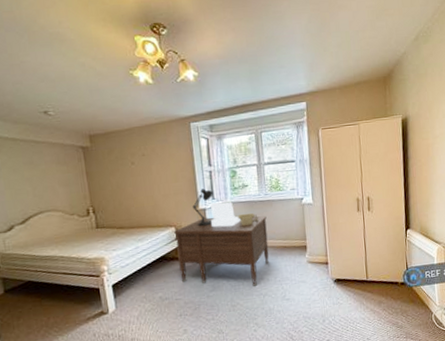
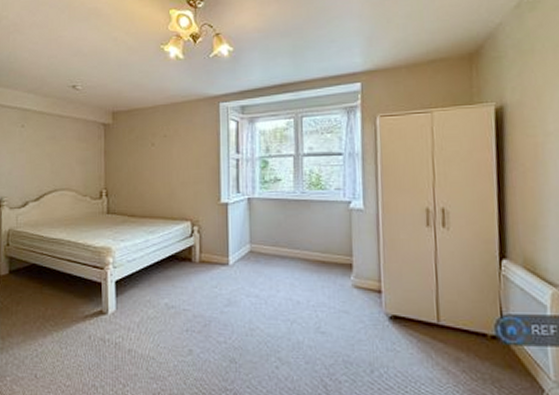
desk: present [174,188,269,286] -> none [189,179,302,308]

